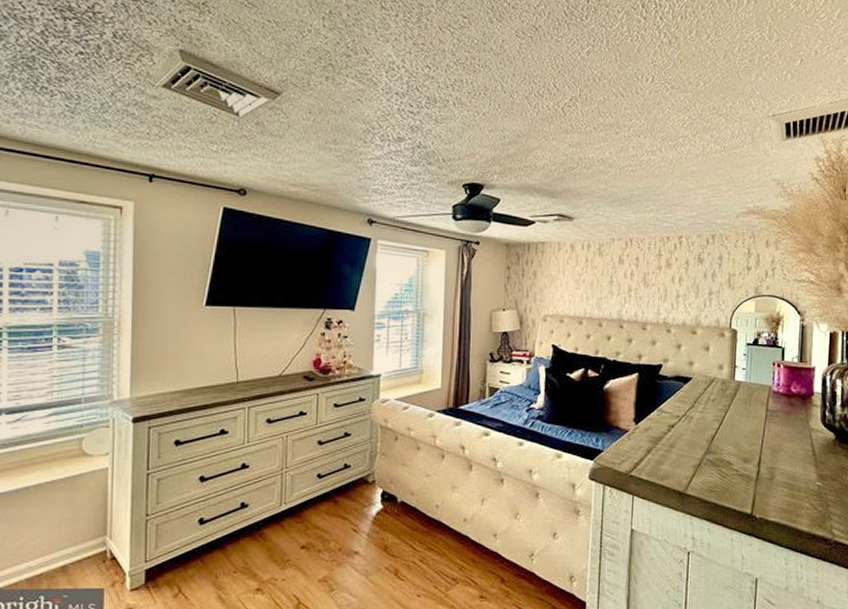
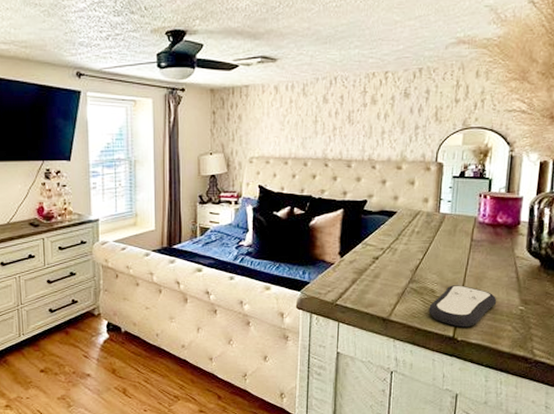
remote control: none [726,457,794,504] -> present [428,285,497,328]

